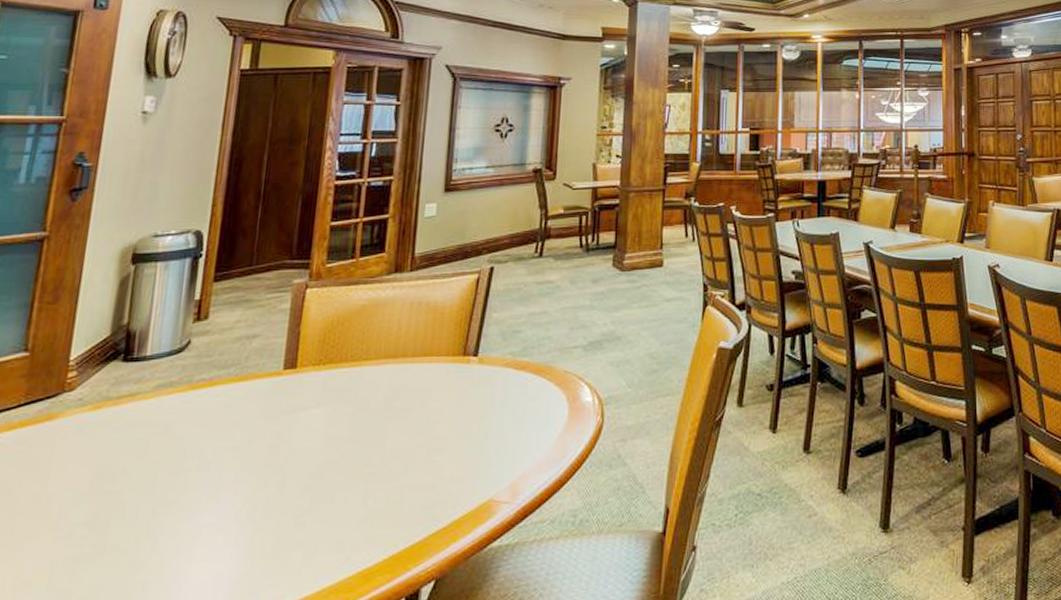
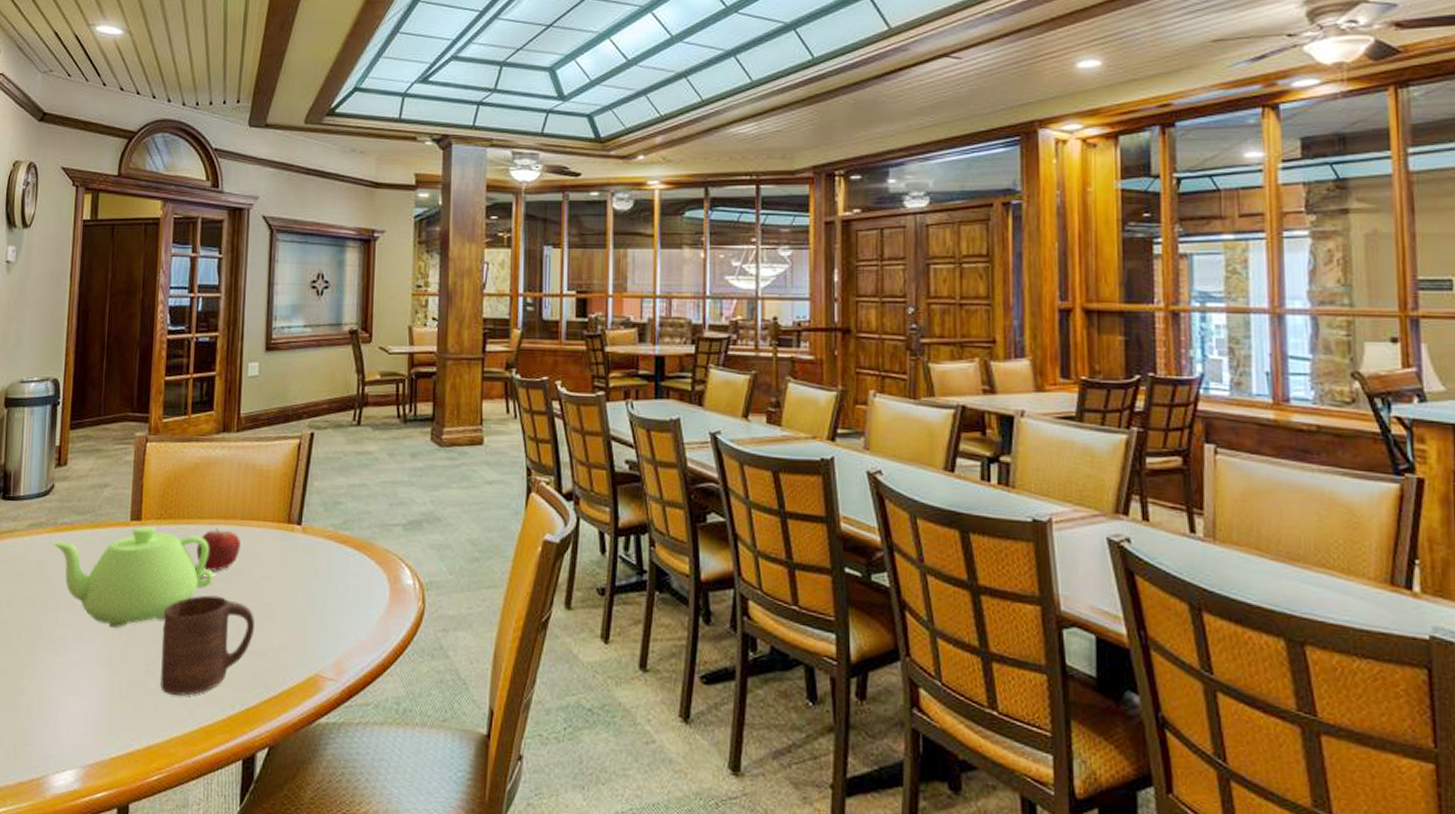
teapot: none [183,373,378,482] -> present [51,526,213,628]
cup: none [312,435,424,544] -> present [160,595,255,696]
fruit: none [360,367,411,412] -> present [196,528,241,571]

